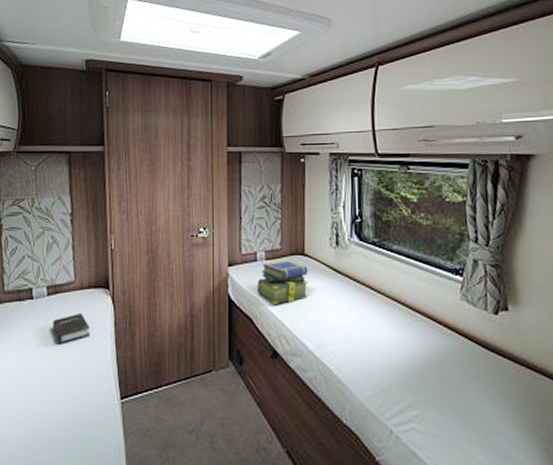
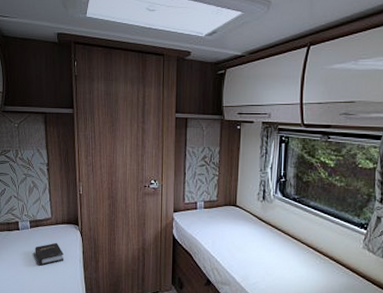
stack of books: present [257,260,308,304] -> none [196,209,238,244]

